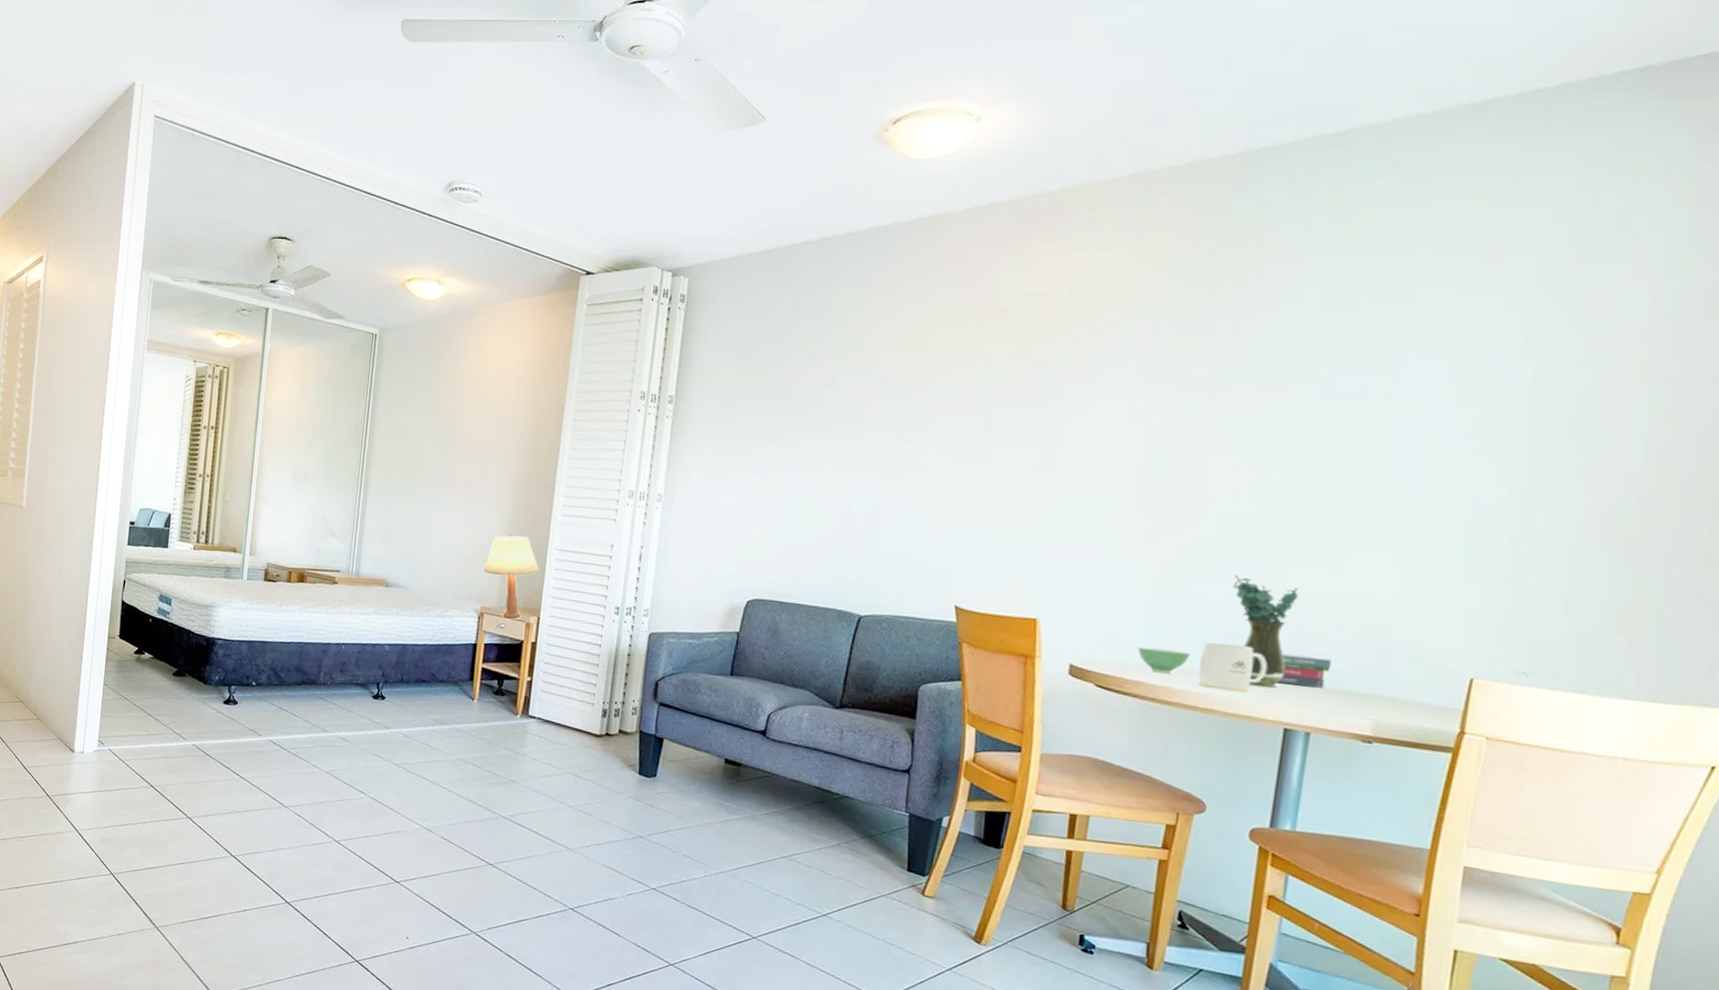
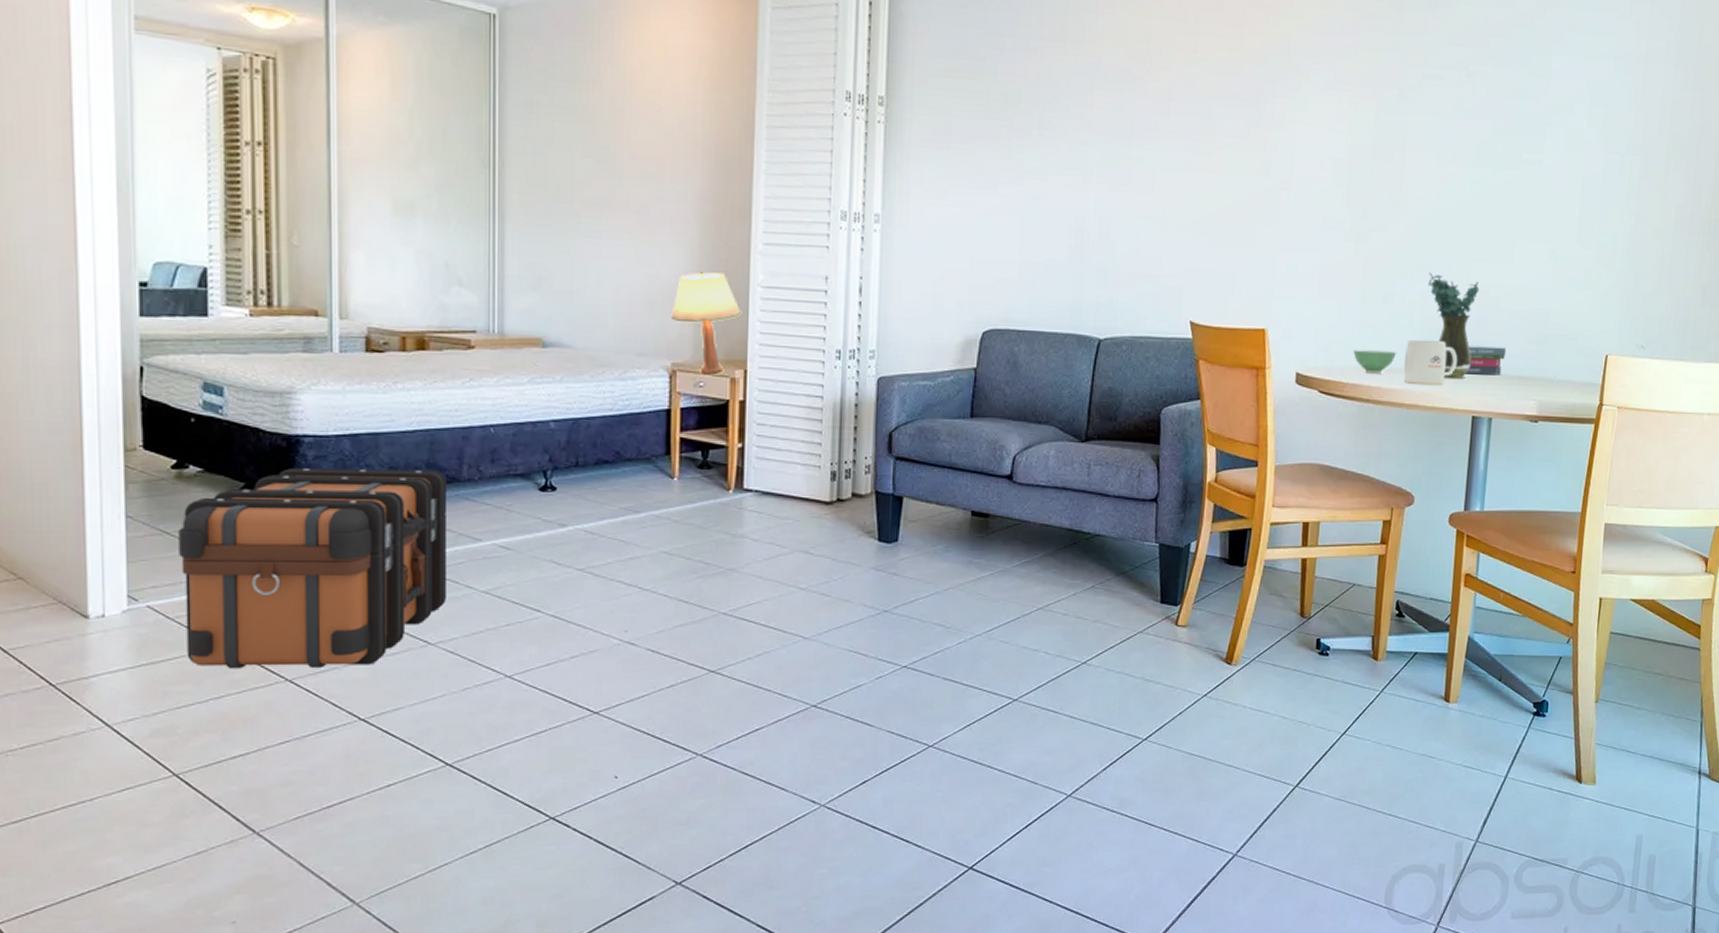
suitcase: none [128,661,308,815] -> present [178,468,446,670]

